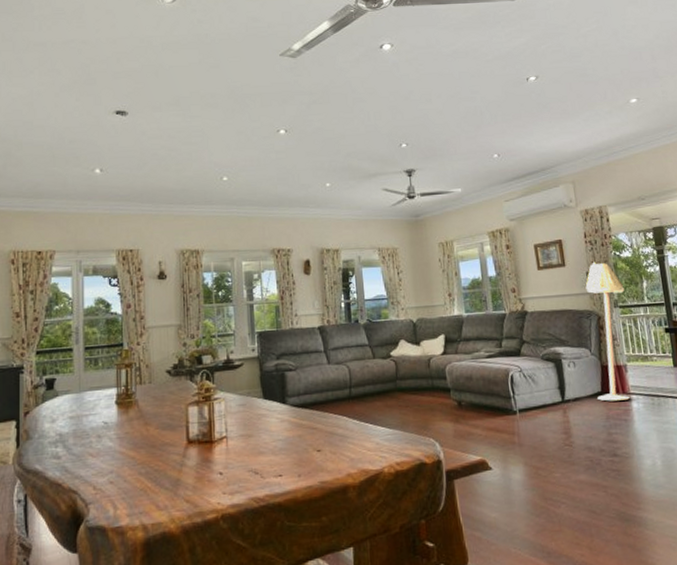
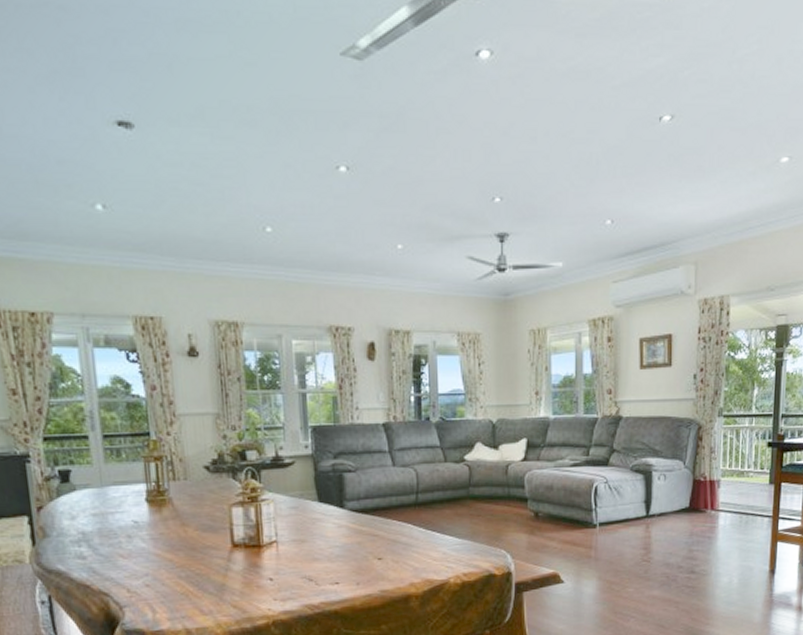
floor lamp: present [585,261,630,401] -> none [684,362,733,518]

